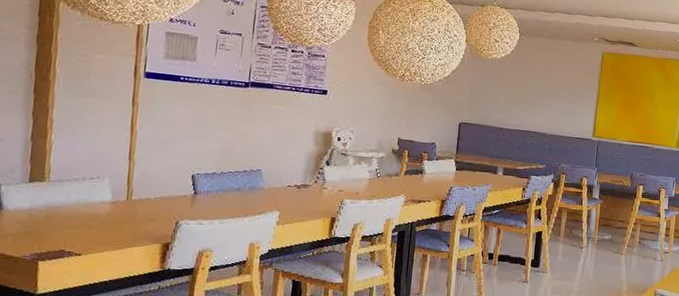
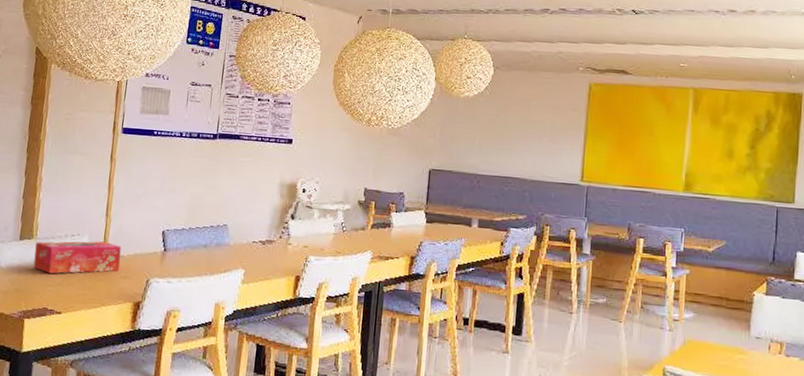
tissue box: none [46,184,148,217] -> present [33,241,122,274]

